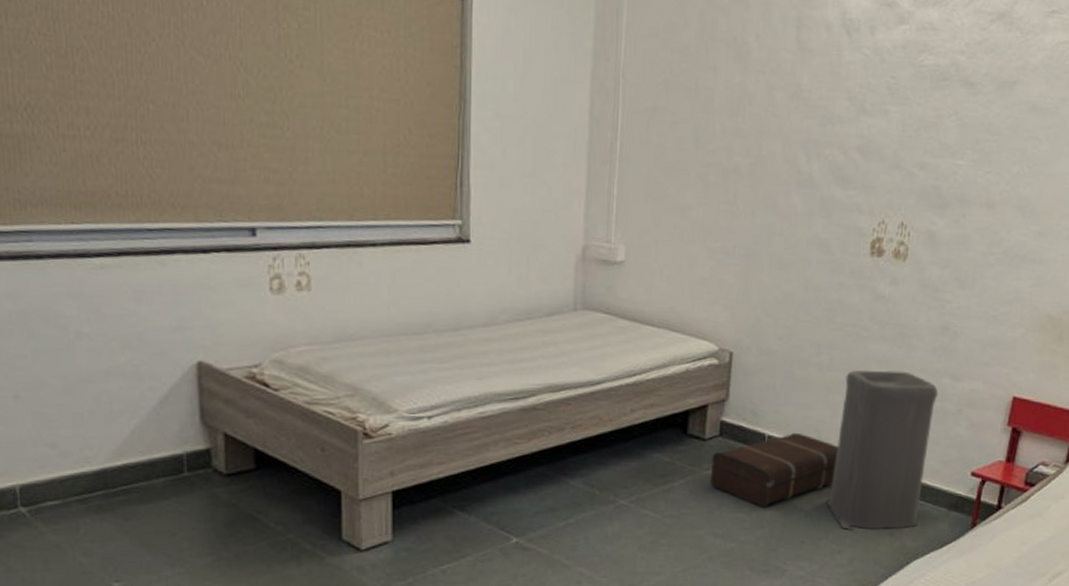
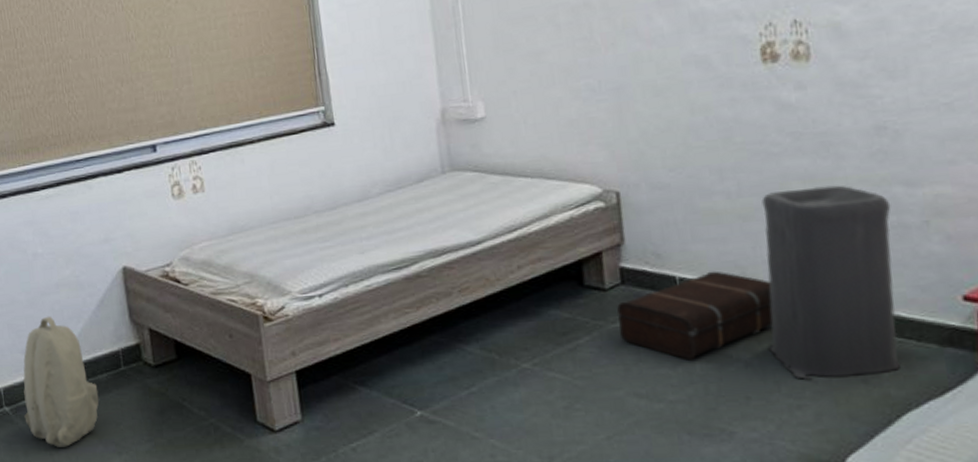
backpack: none [45,407,151,556] -> present [22,316,99,447]

